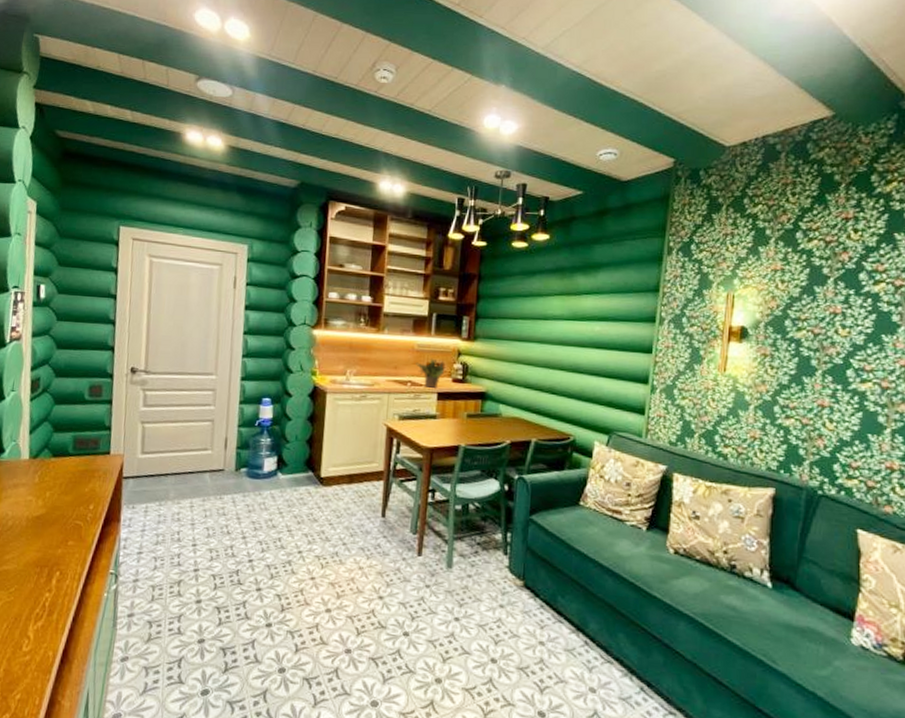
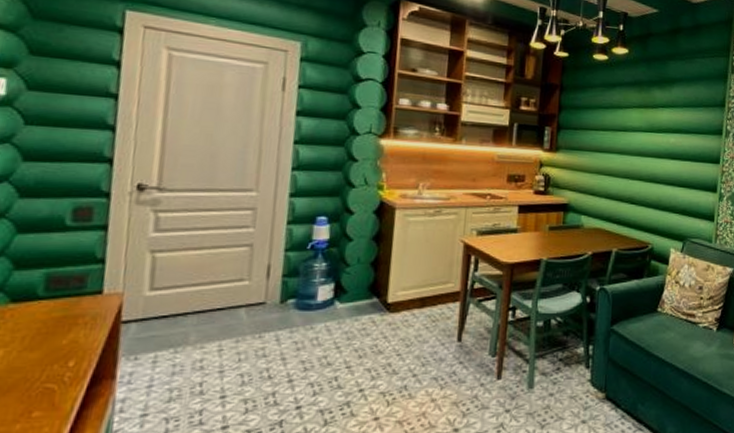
potted plant: present [416,358,445,388] -> none [496,169,527,201]

